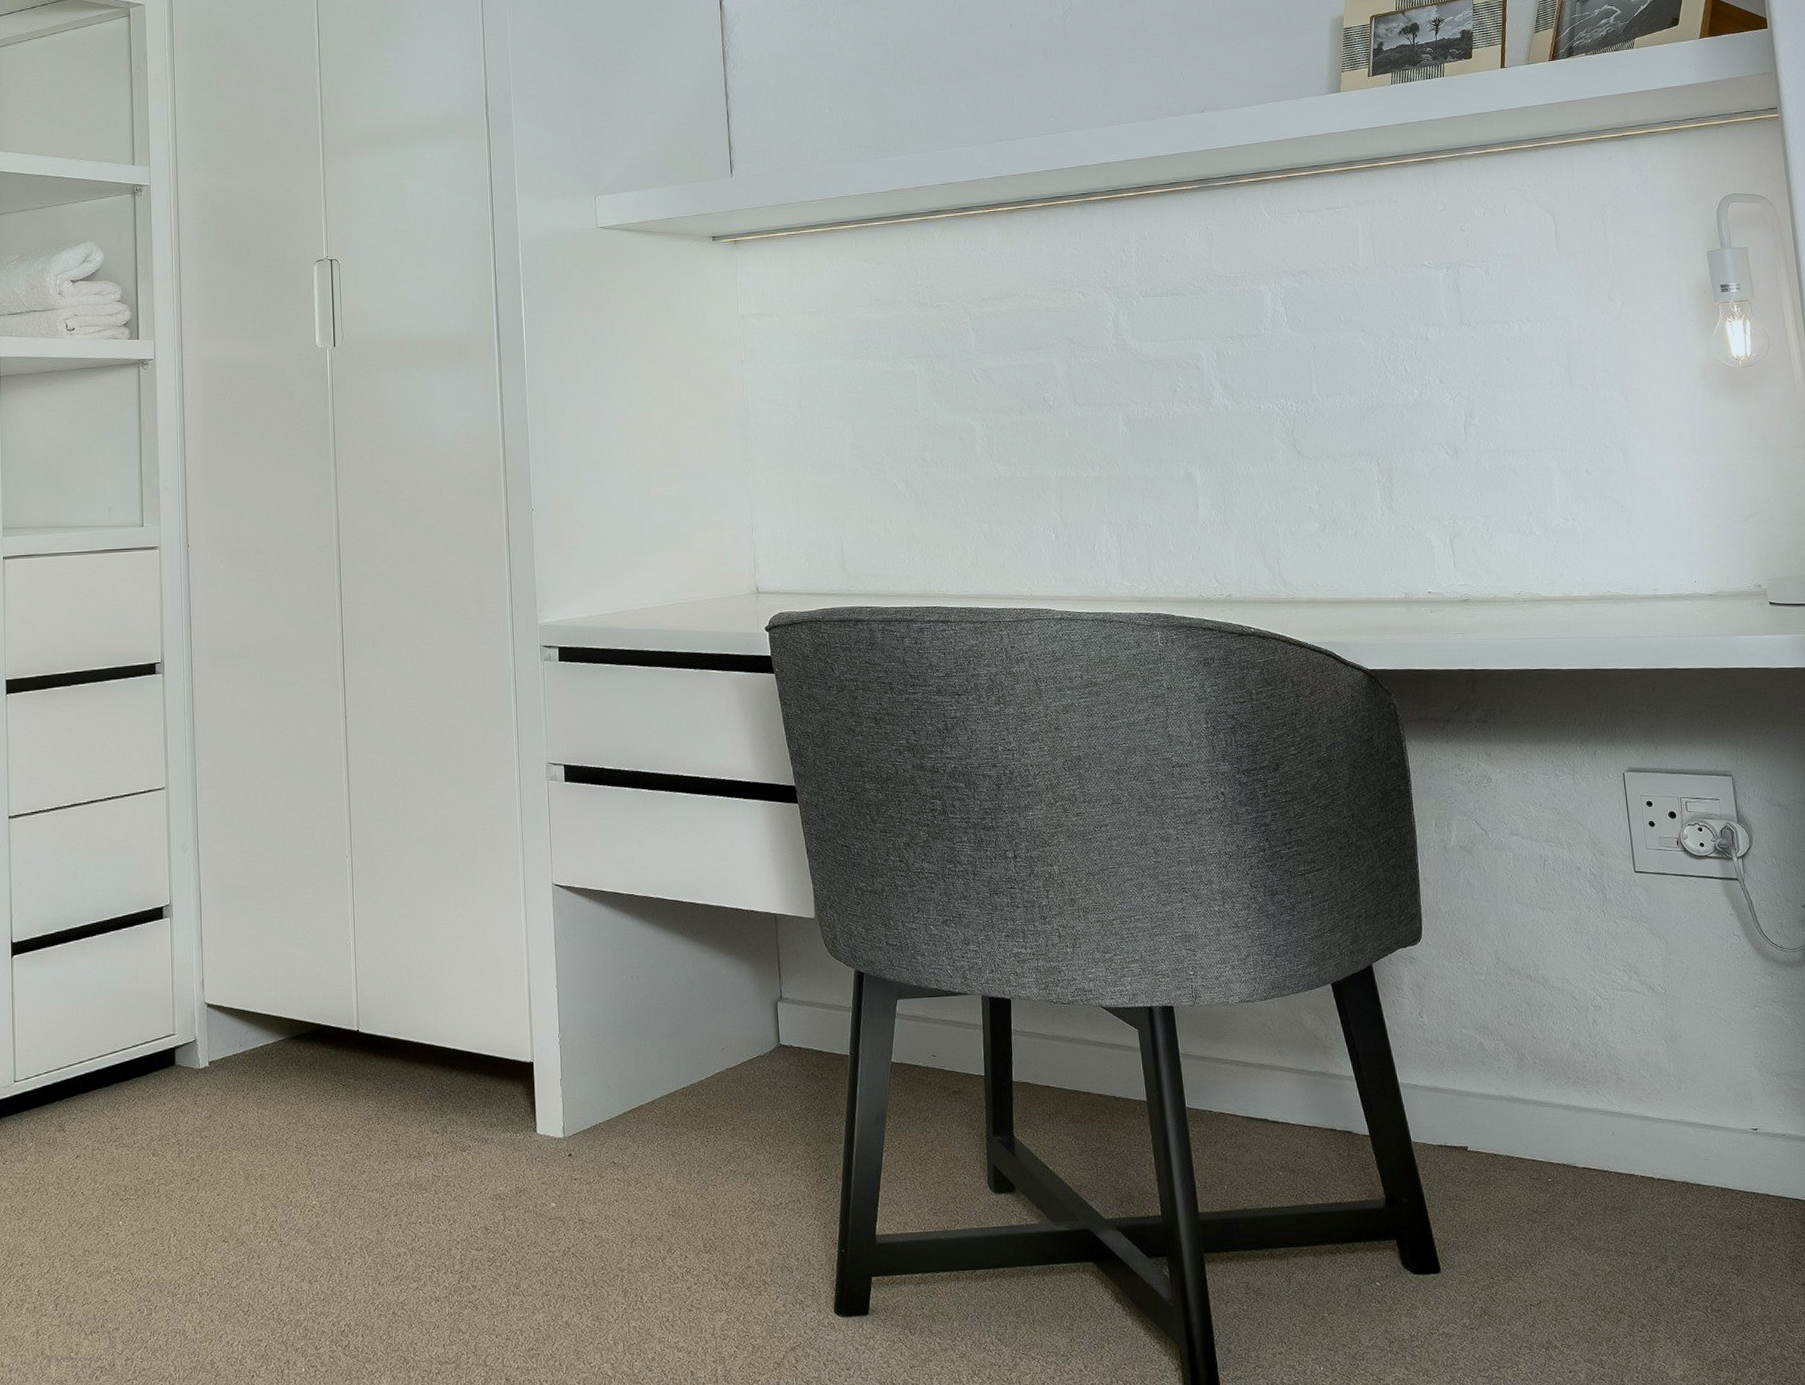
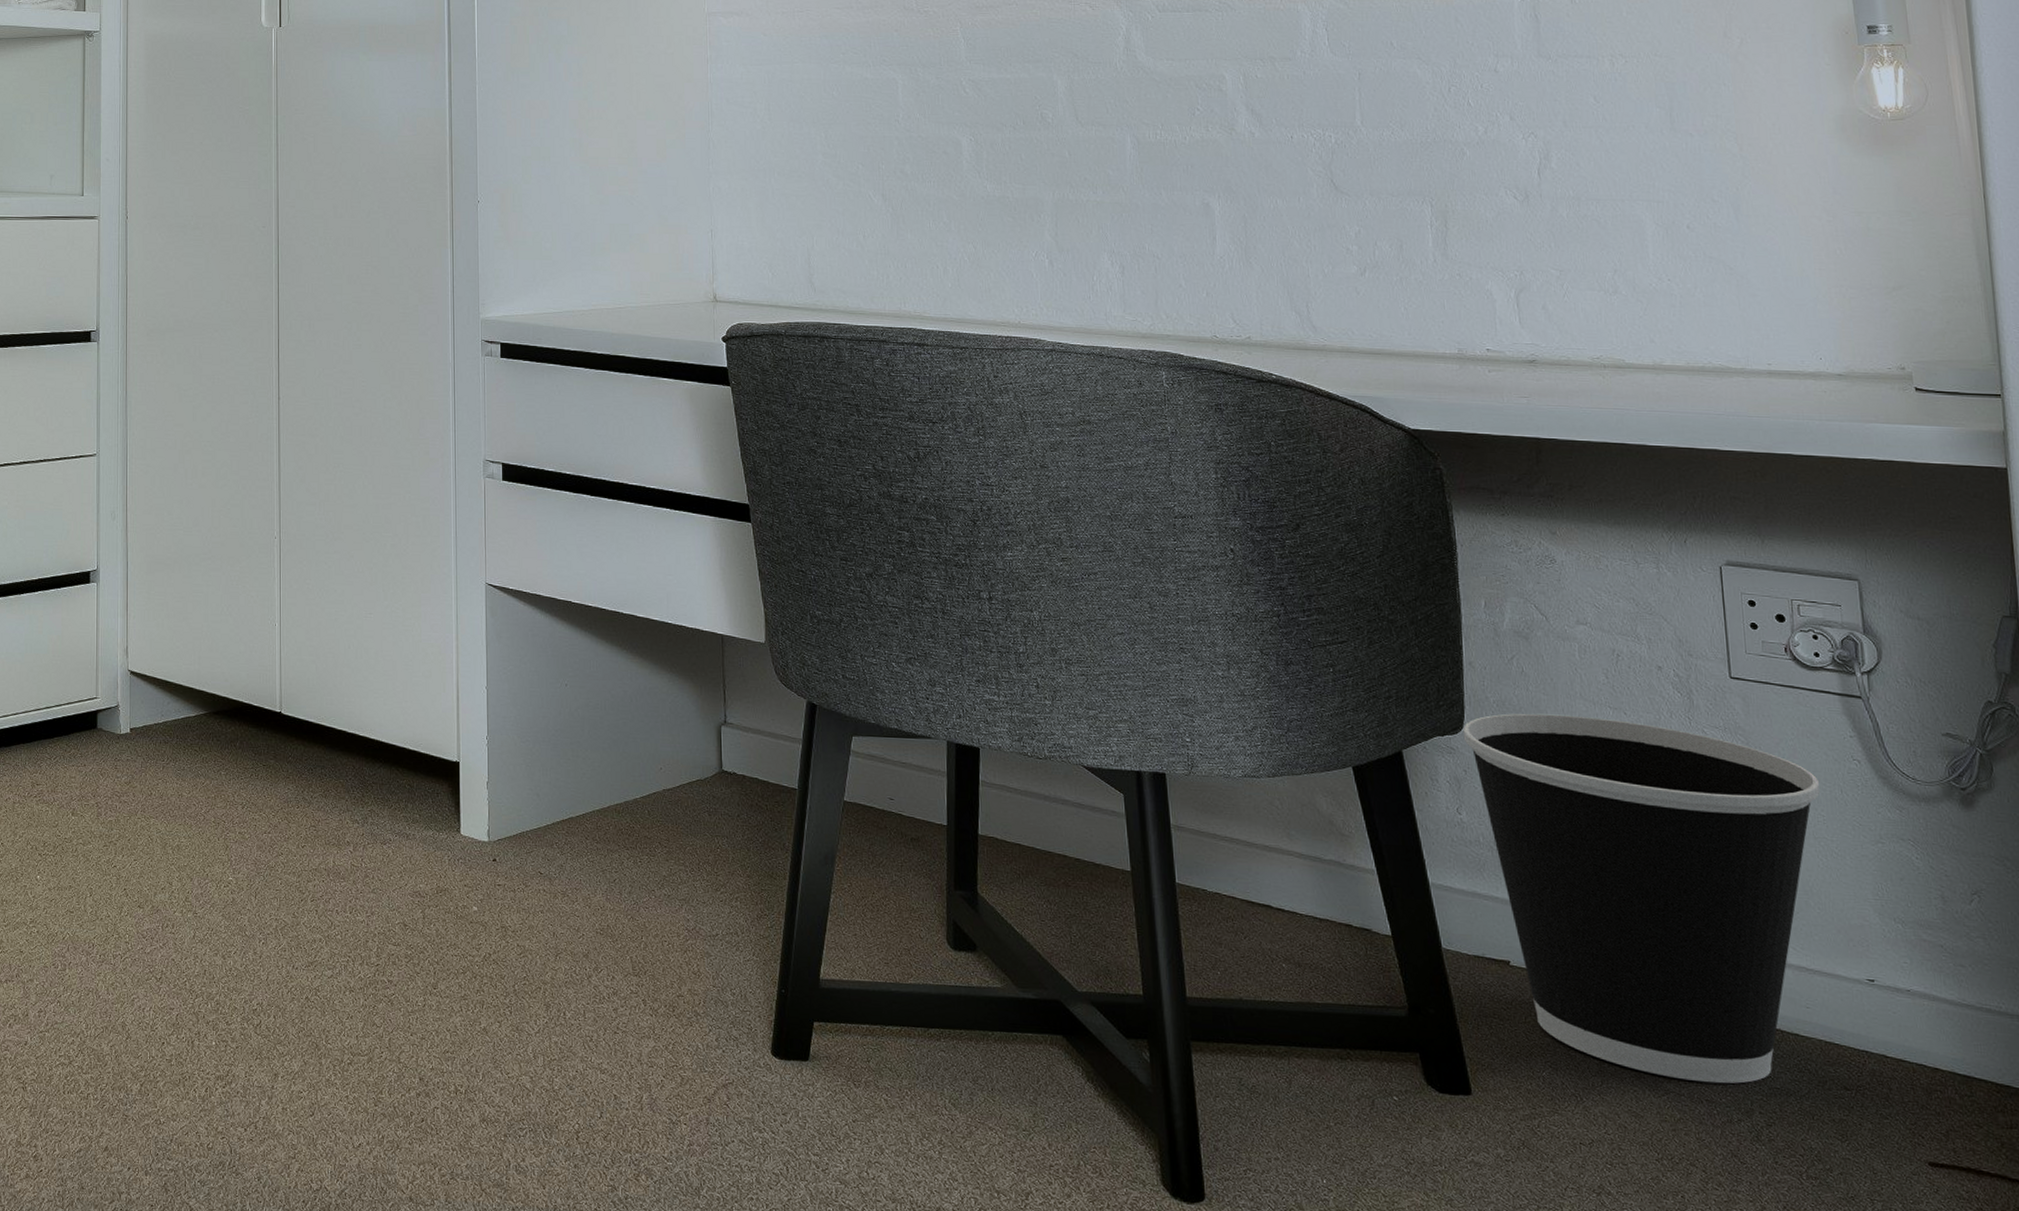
wastebasket: none [1421,918,1709,1237] -> present [1462,713,1820,1084]

